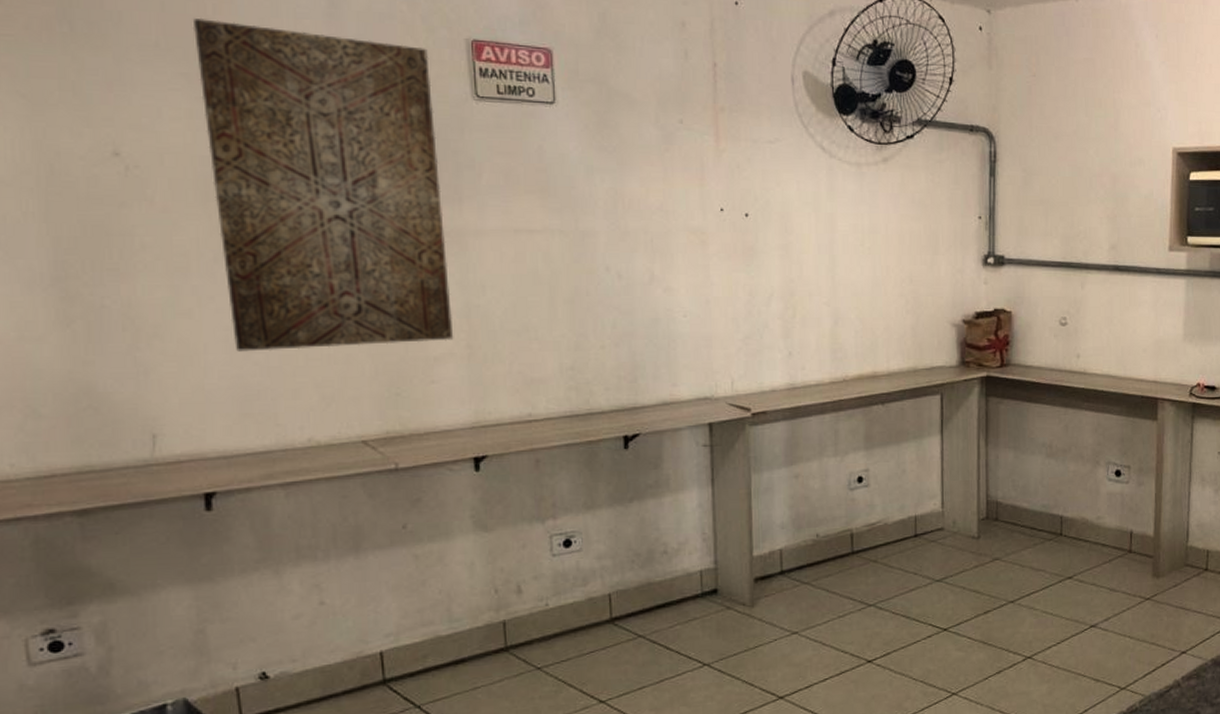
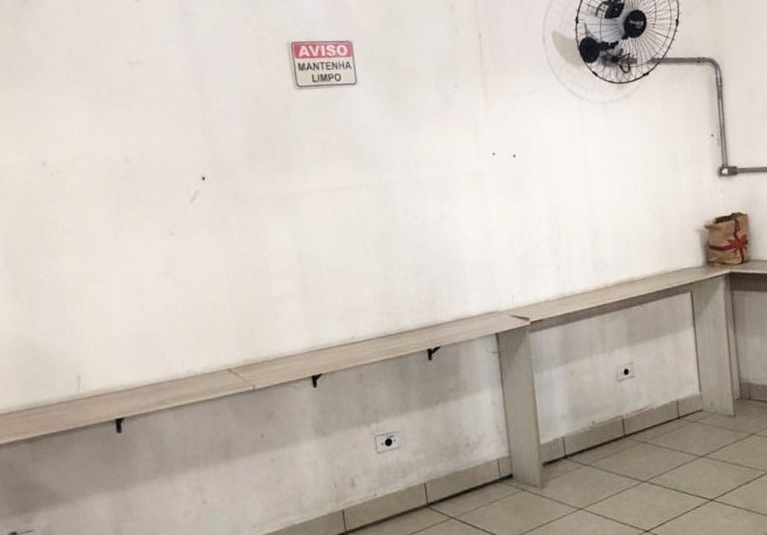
wall art: present [192,17,454,352] -> none [92,53,291,306]

